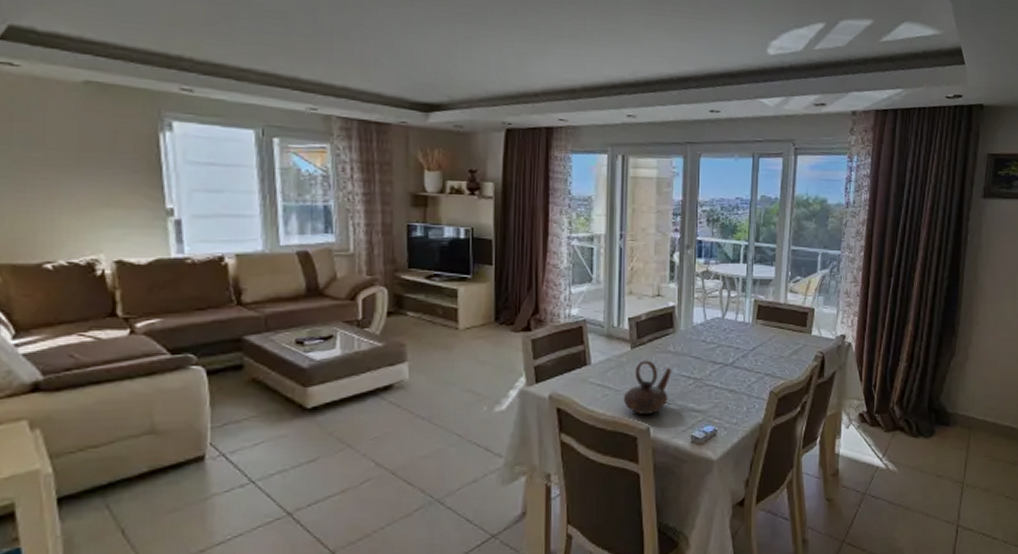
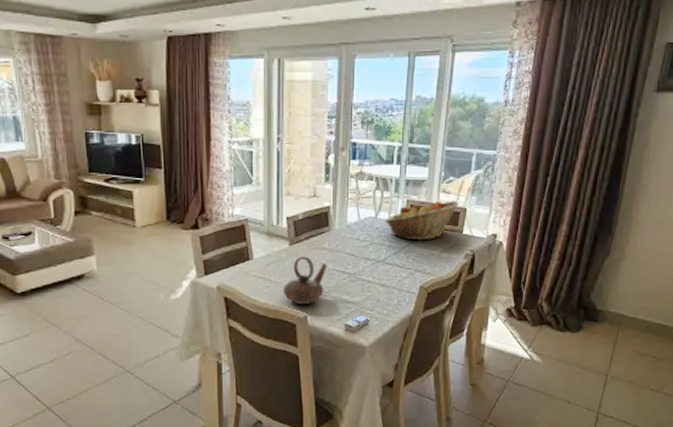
fruit basket: none [733,301,807,343] -> present [385,201,459,241]

